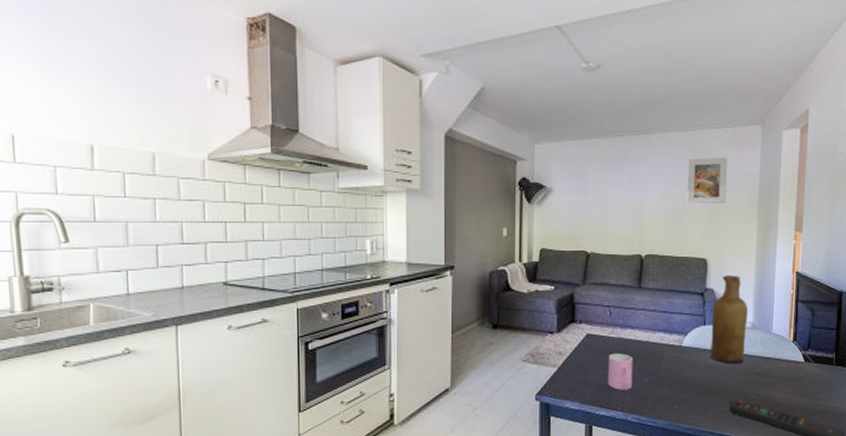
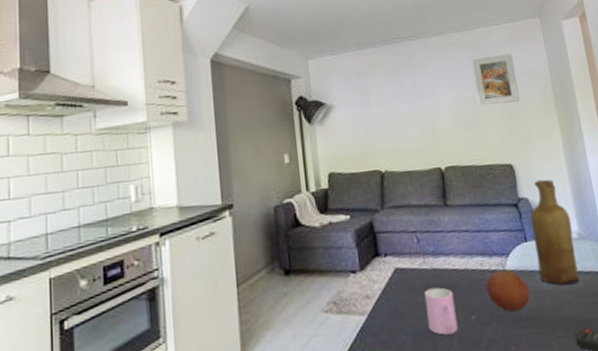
fruit: none [662,345,699,380] -> present [485,269,531,312]

